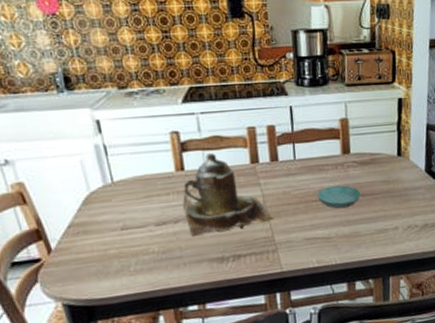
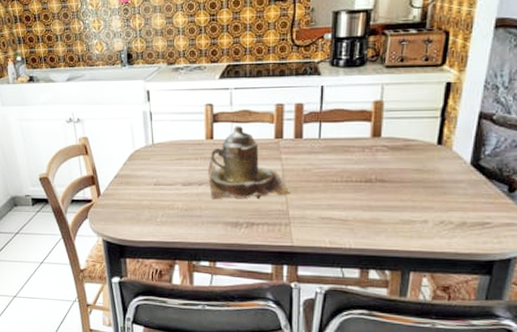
saucer: present [317,185,362,208] -> none [338,168,388,191]

